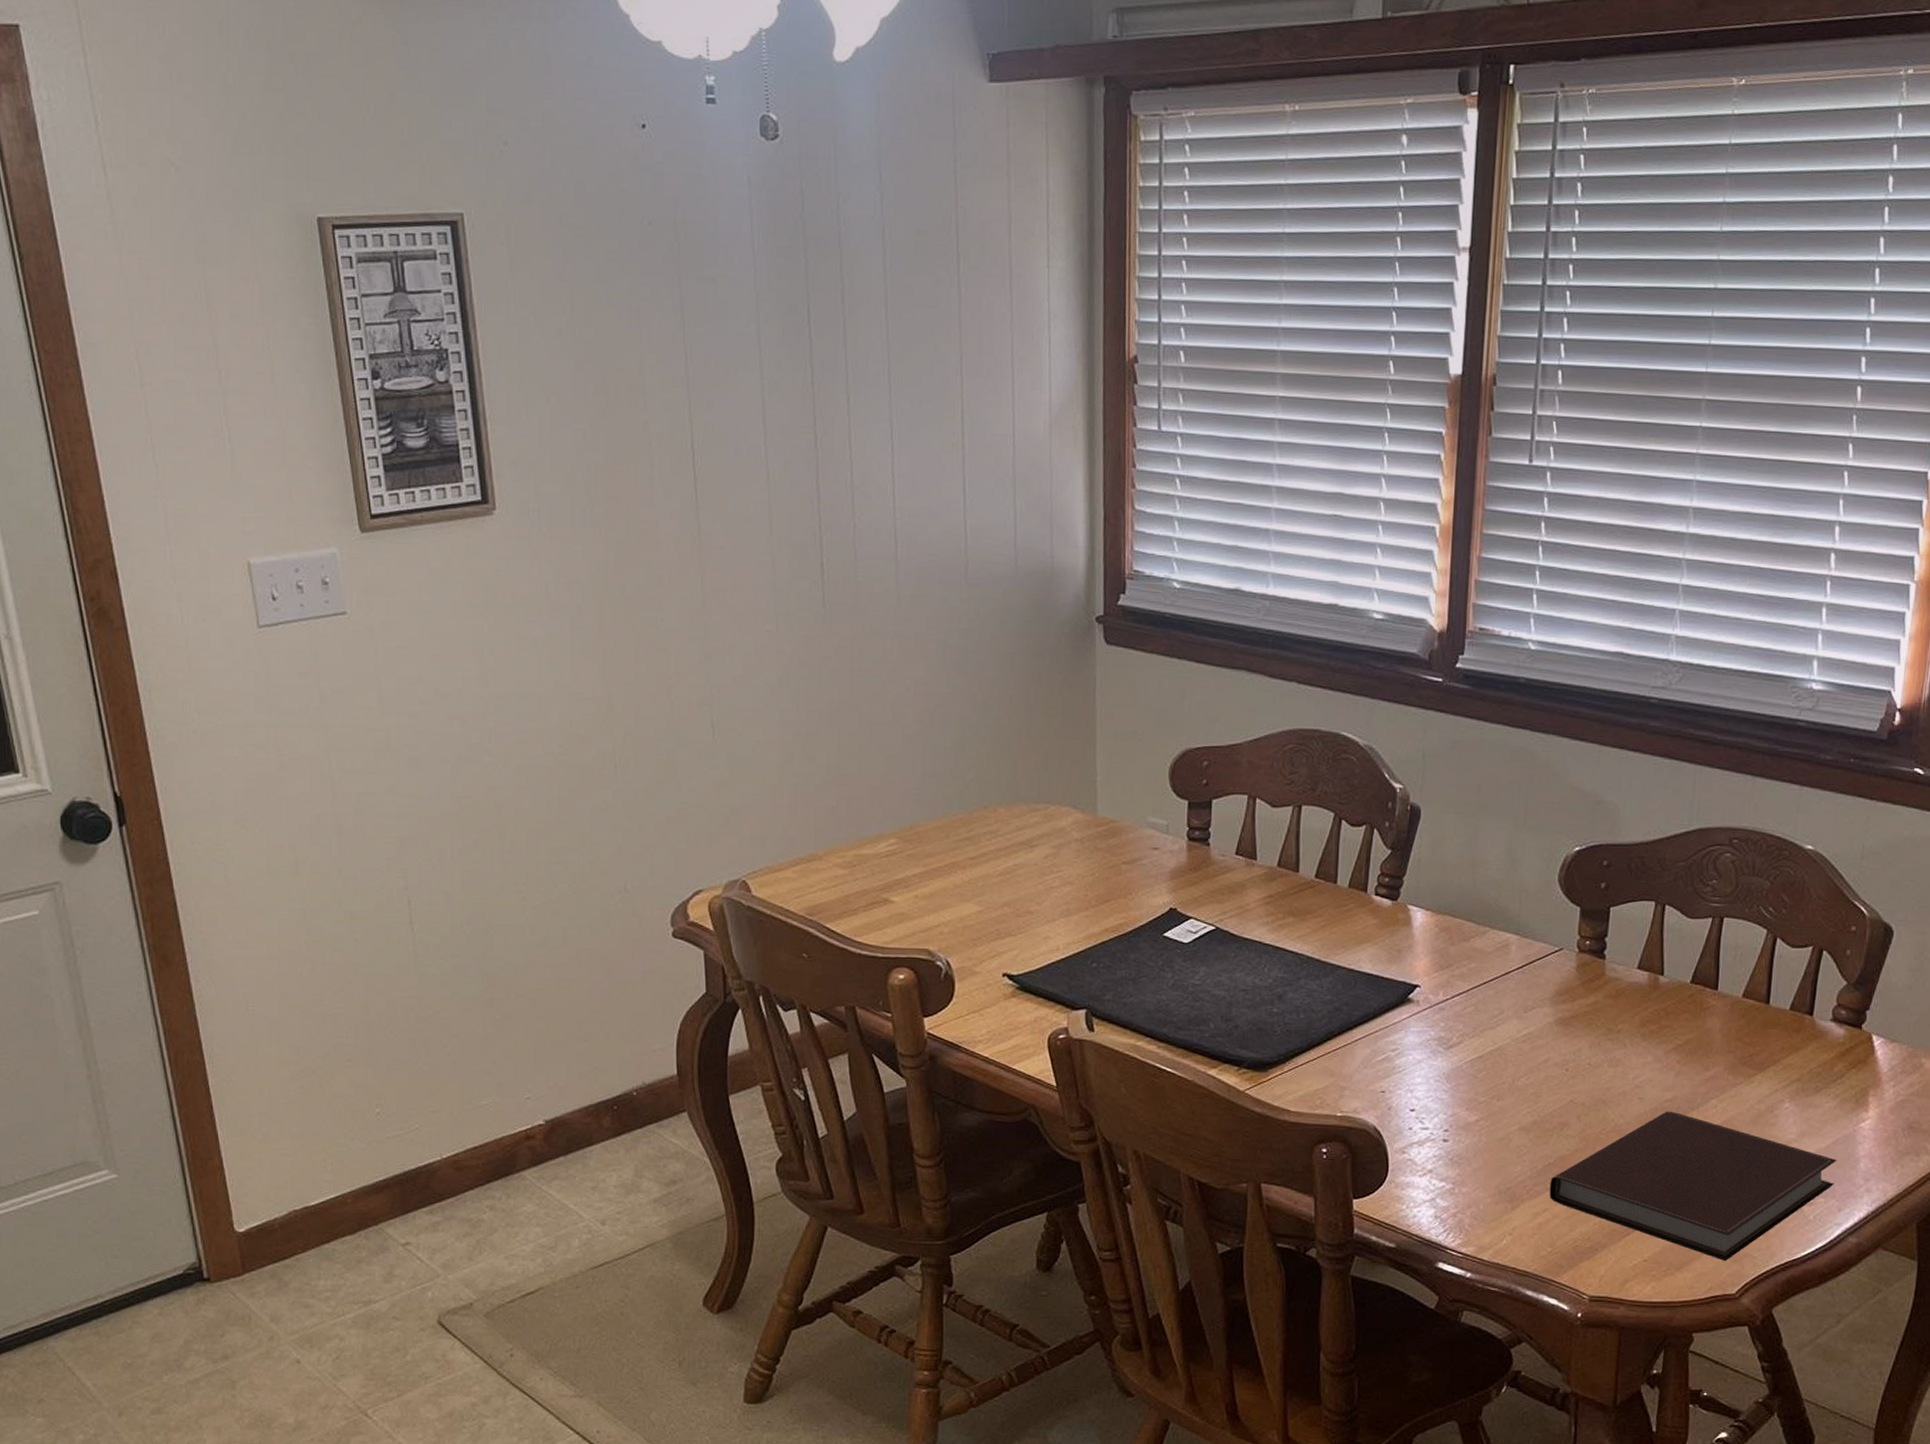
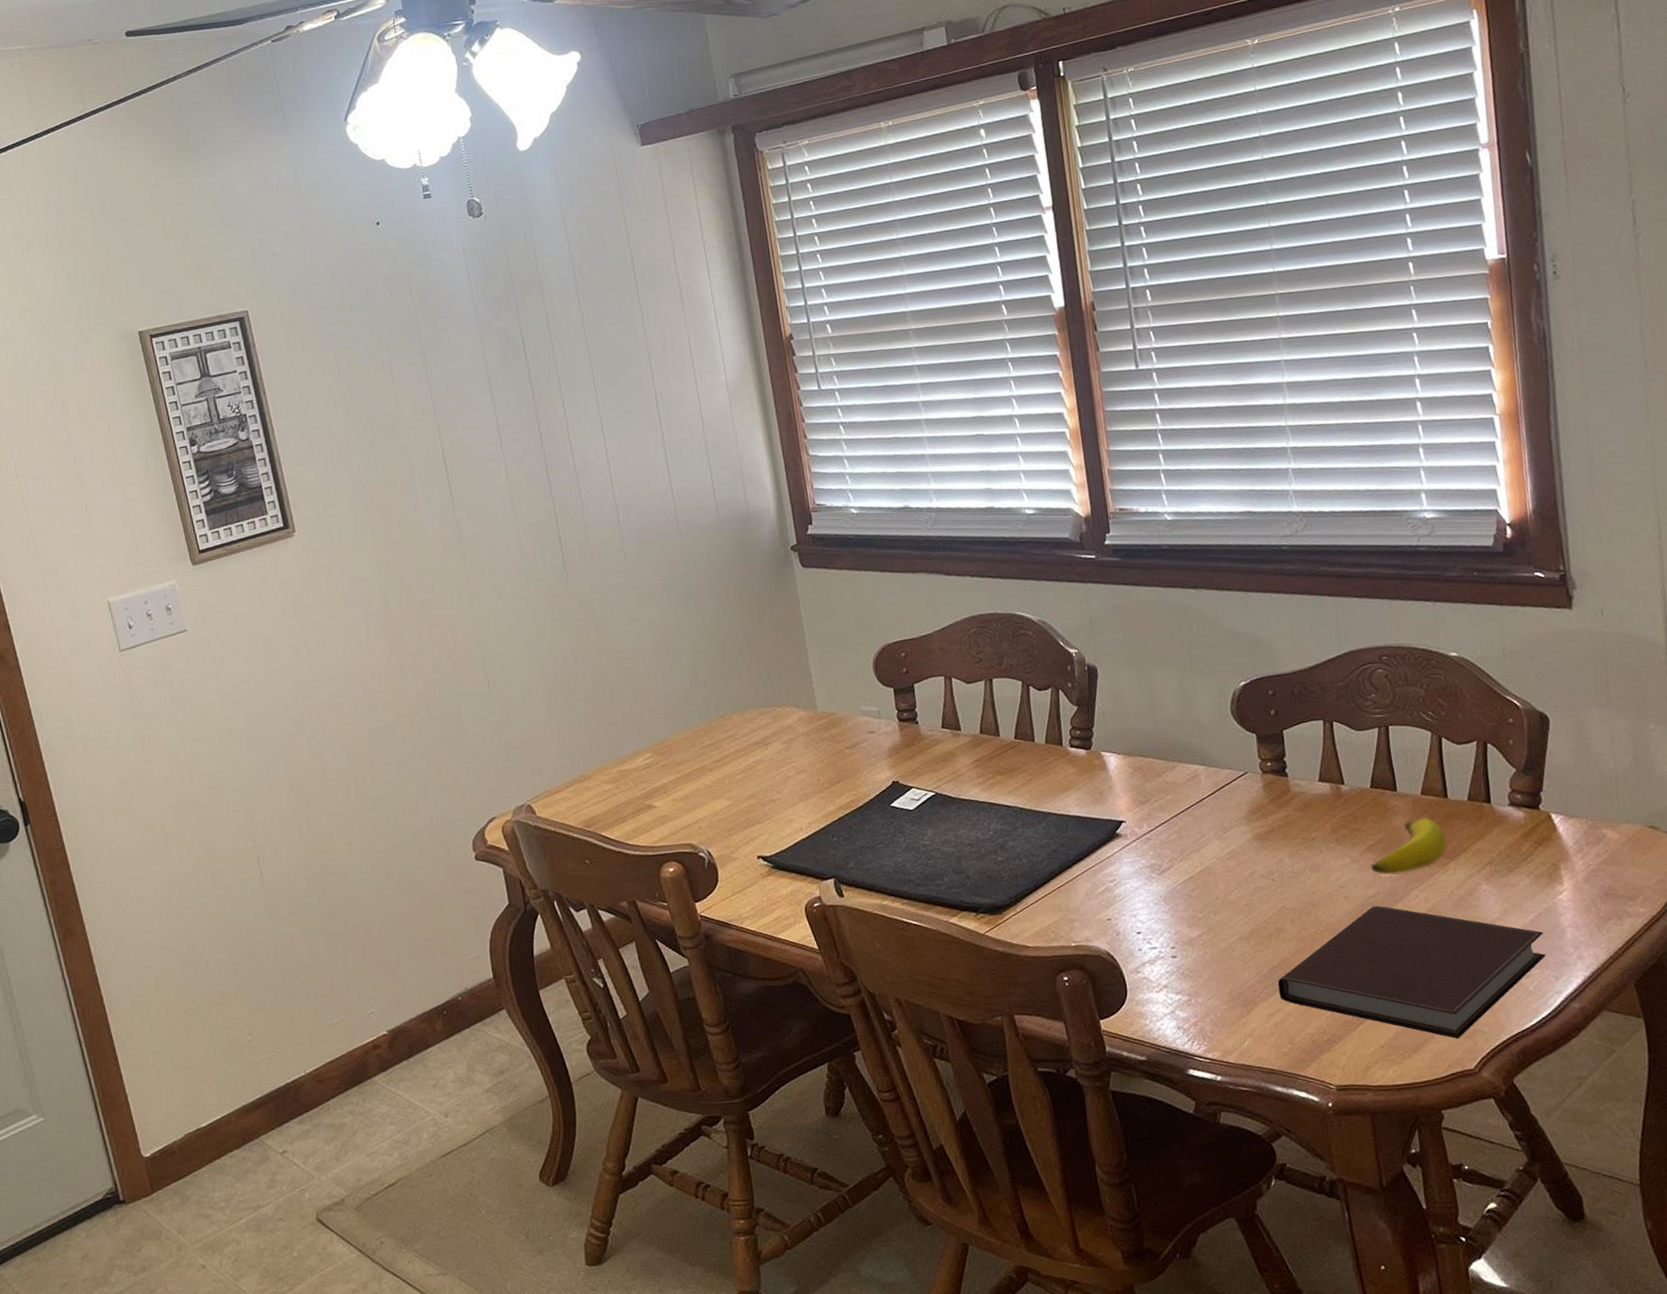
banana: none [1672,1022,1757,1081] -> present [1370,817,1446,875]

